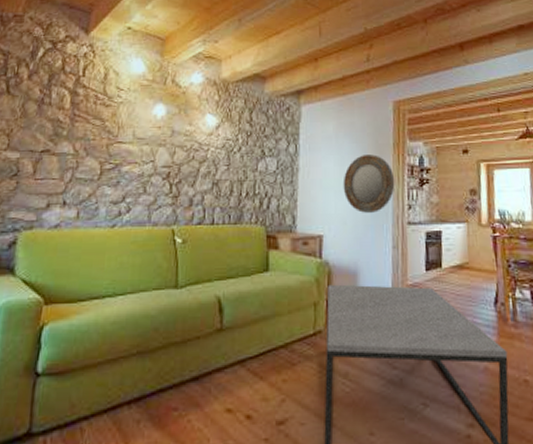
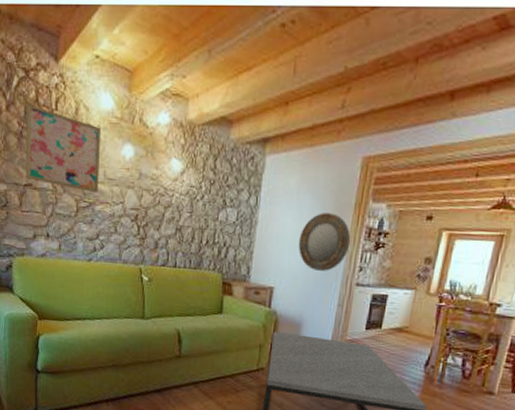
wall art: none [43,72,132,154] -> present [25,104,102,193]

